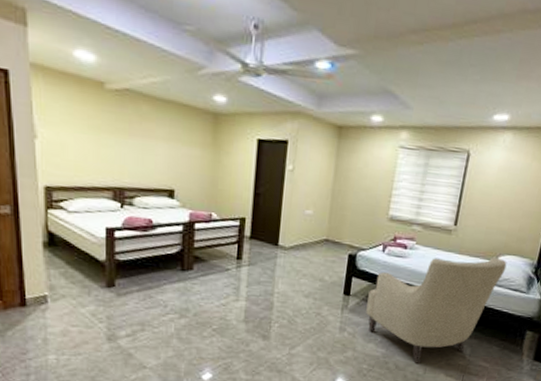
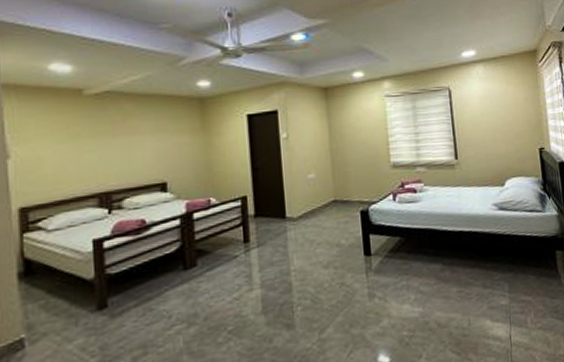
chair: present [366,256,507,365] -> none [390,181,516,317]

